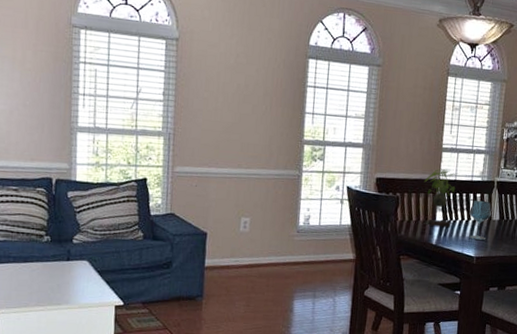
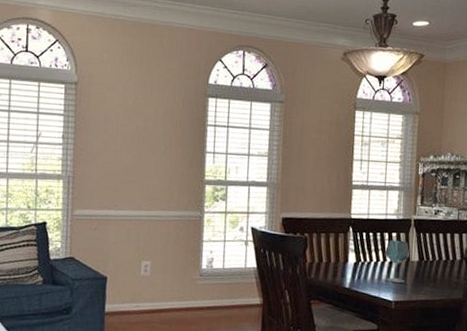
plant: present [425,168,459,228] -> none [334,206,371,270]

